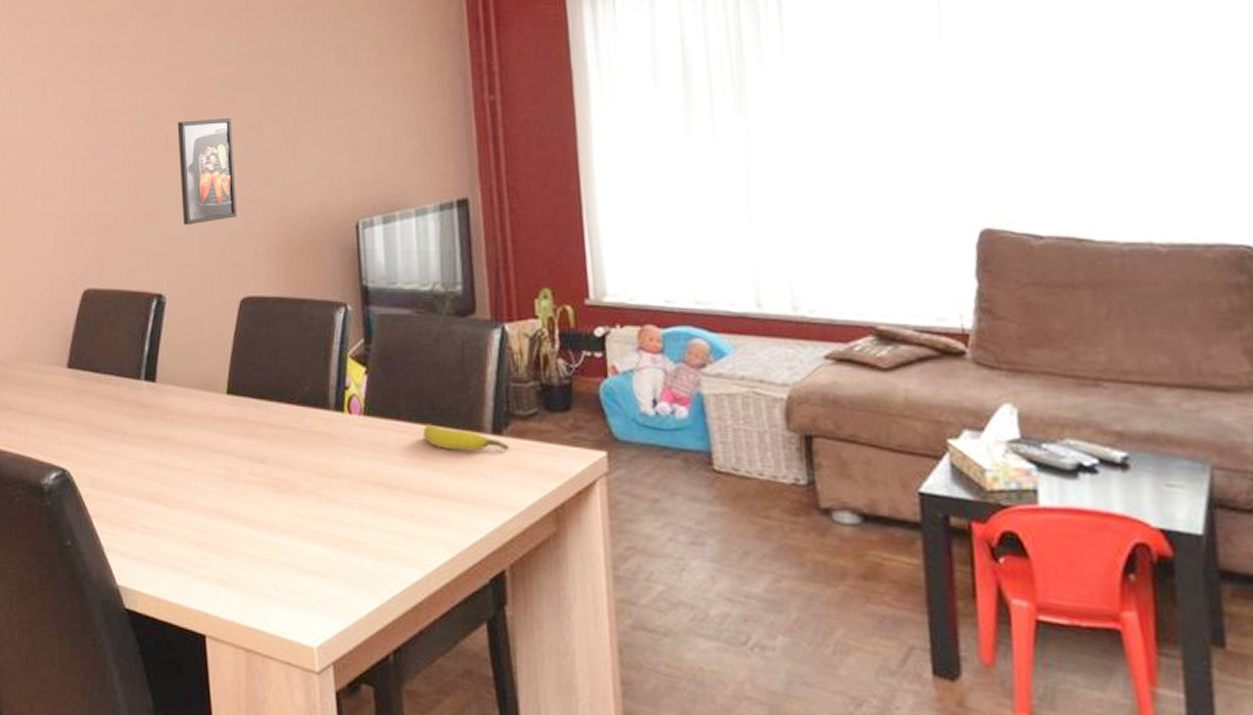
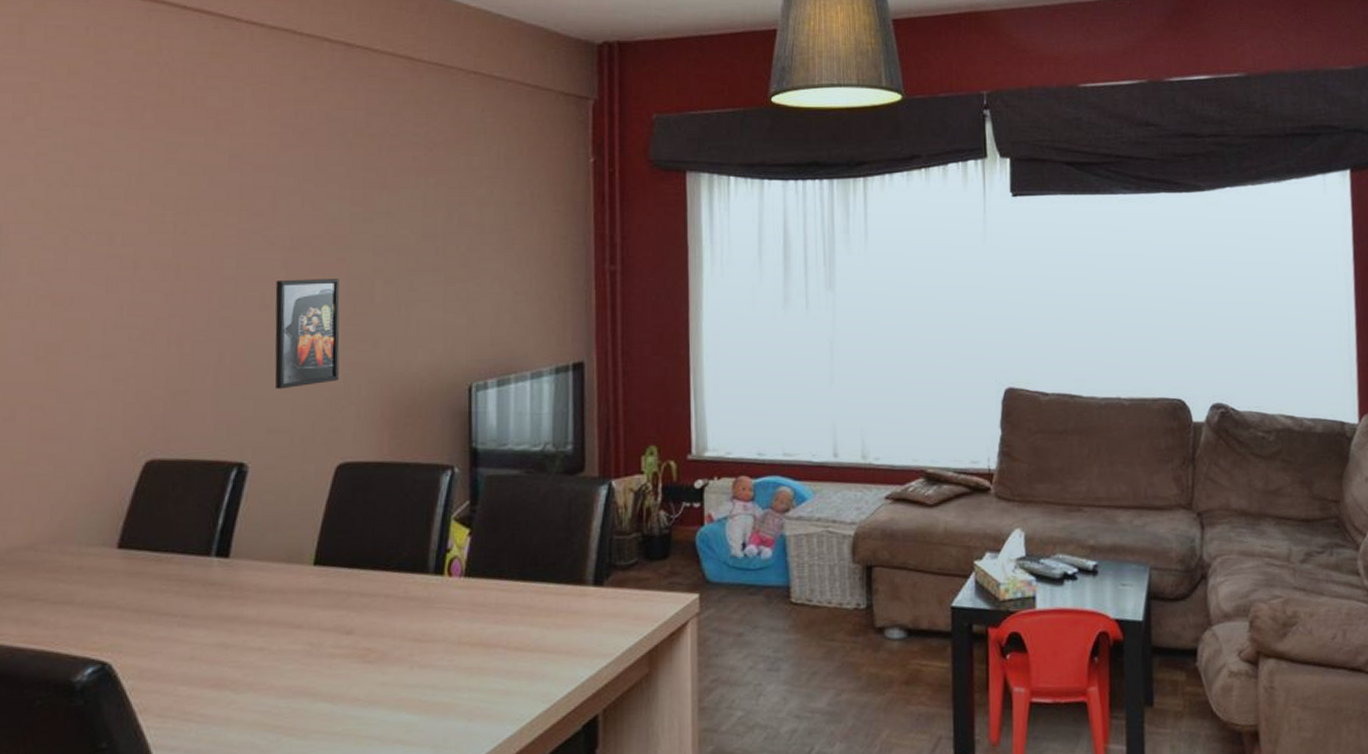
banana: present [422,424,510,451] -> none [524,580,610,605]

